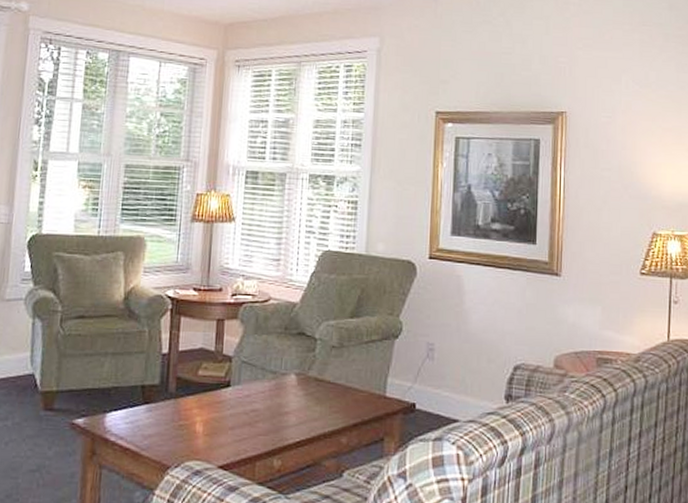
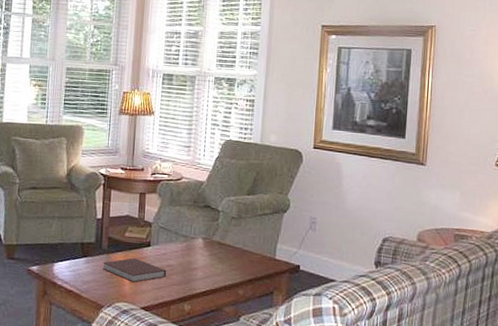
notebook: none [168,403,250,434] -> present [102,258,166,283]

